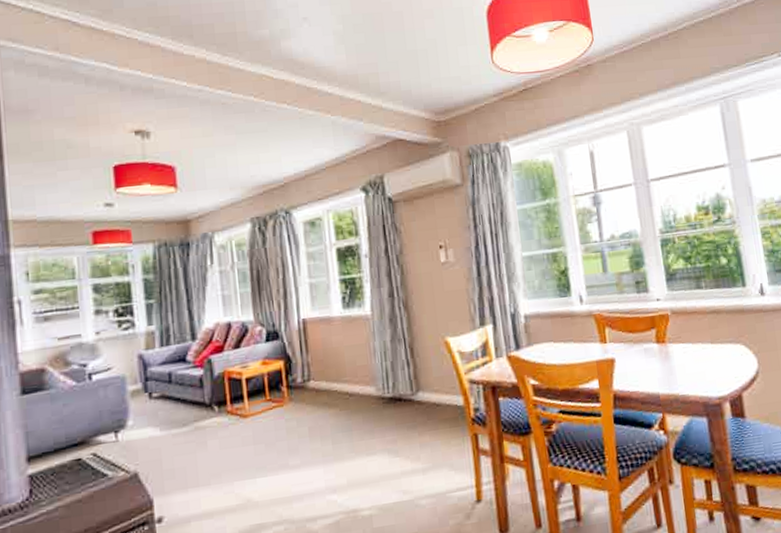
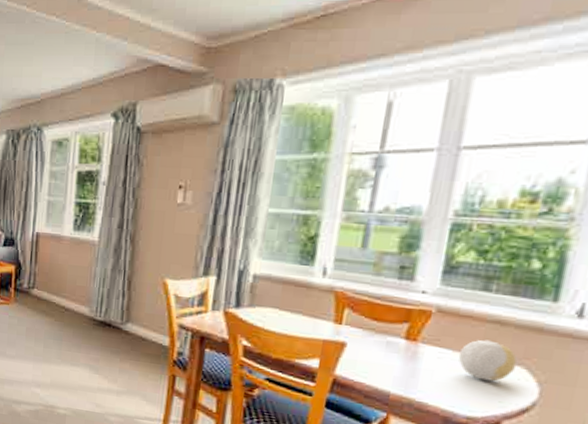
decorative ball: none [696,328,737,363] -> present [458,339,517,382]

